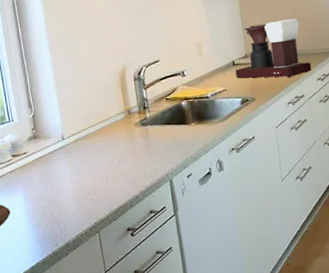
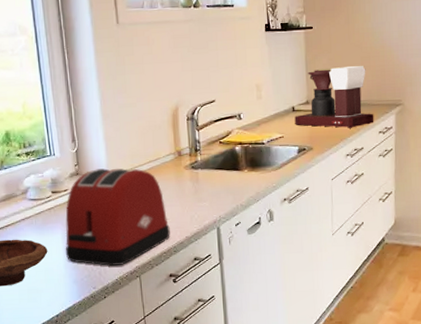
toaster: none [26,129,126,223] -> present [65,168,170,266]

